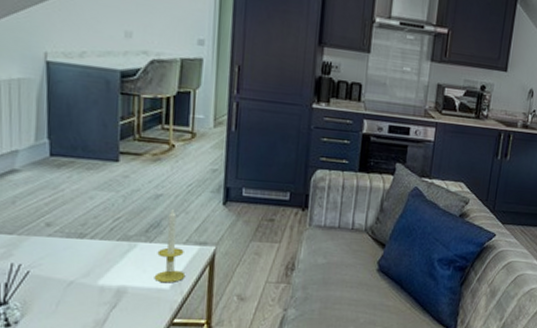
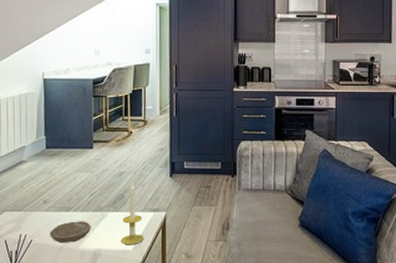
bowl: none [55,250,114,278] -> present [50,221,91,244]

